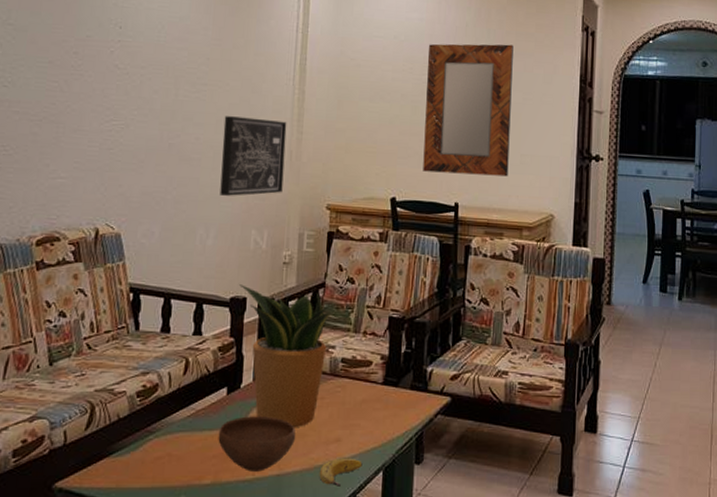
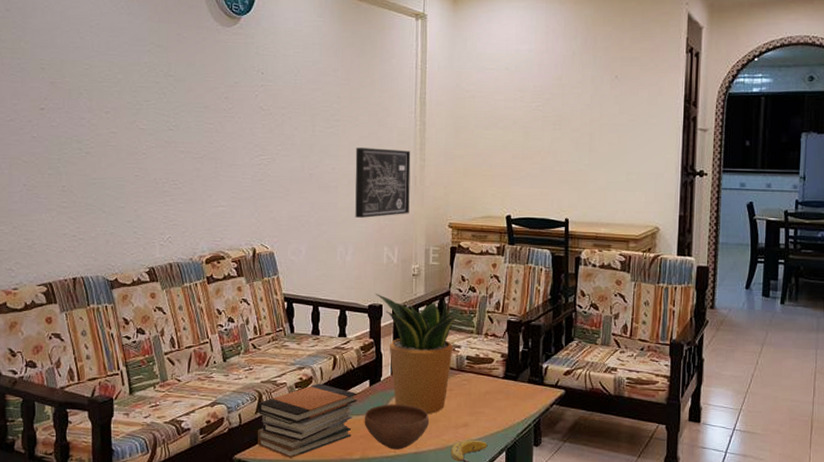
book stack: none [85,392,212,486] -> present [257,383,358,459]
home mirror: present [423,43,514,177] -> none [535,69,619,193]

